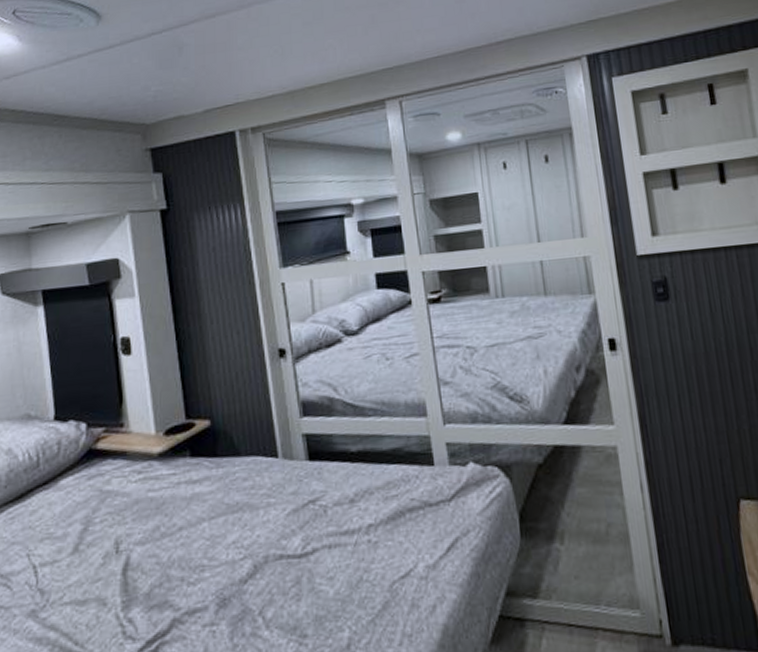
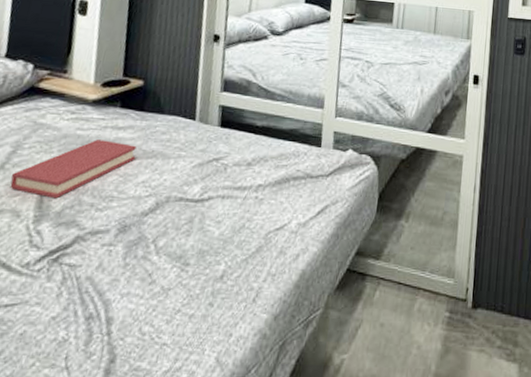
hardback book: none [87,498,220,578] -> present [10,140,137,199]

